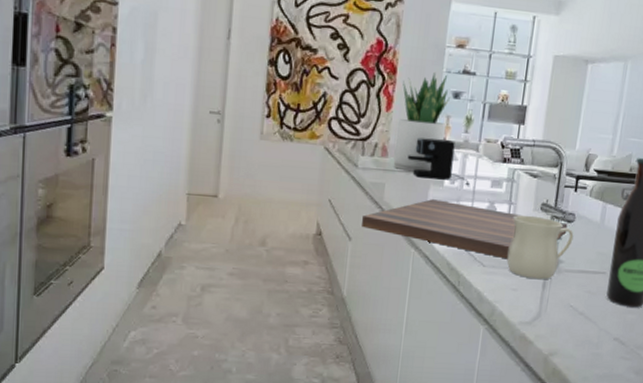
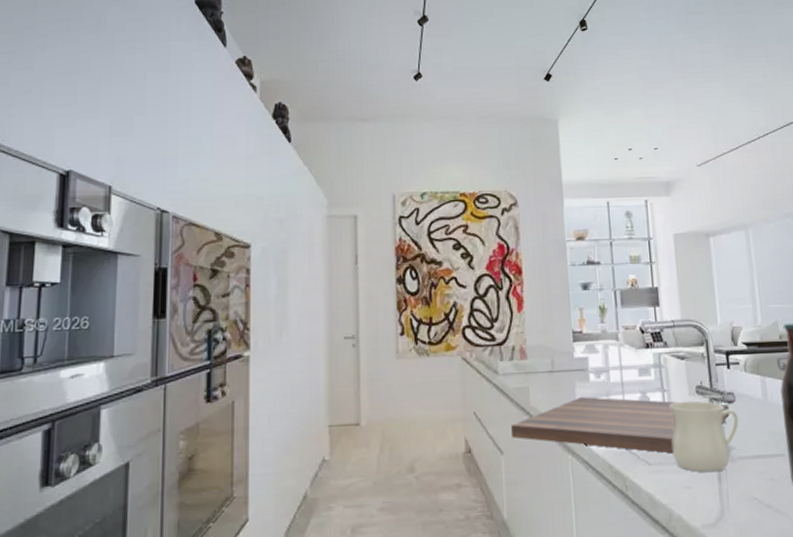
planter: present [393,73,451,172] -> none [529,268,582,371]
coffee maker: present [407,137,471,186] -> none [547,333,617,378]

